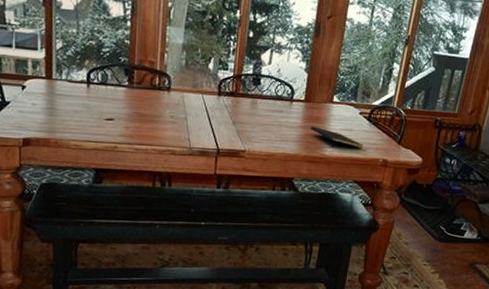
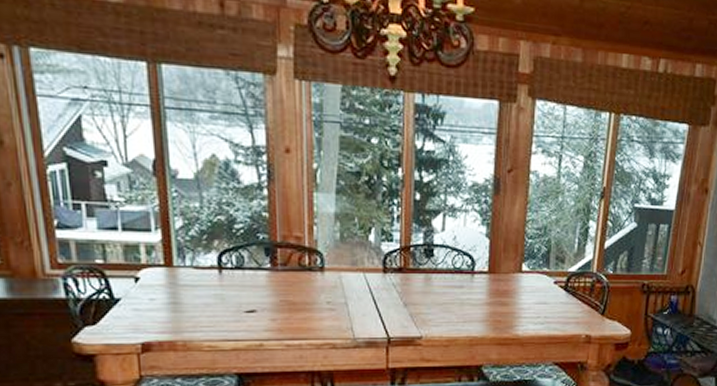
notepad: present [311,126,363,149] -> none [498,302,561,327]

